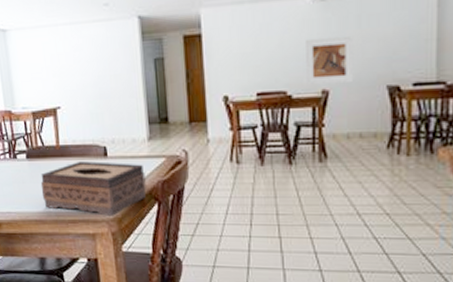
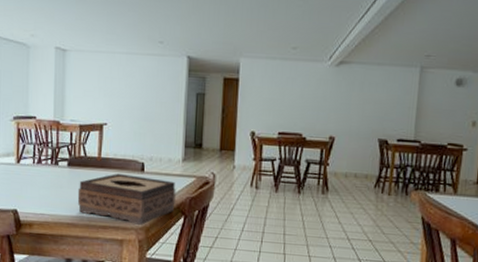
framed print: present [304,35,354,86] -> none [318,94,357,133]

